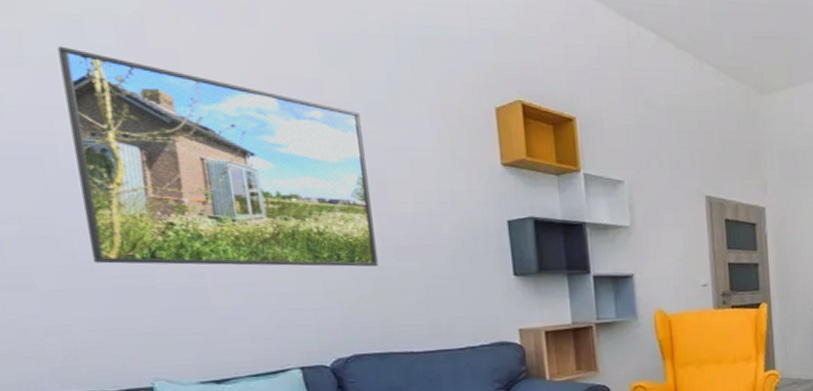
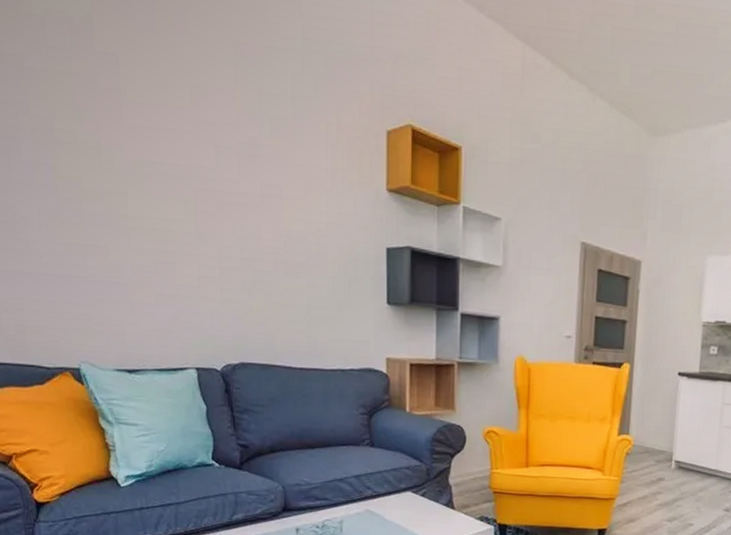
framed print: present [57,46,378,267] -> none [25,44,268,280]

